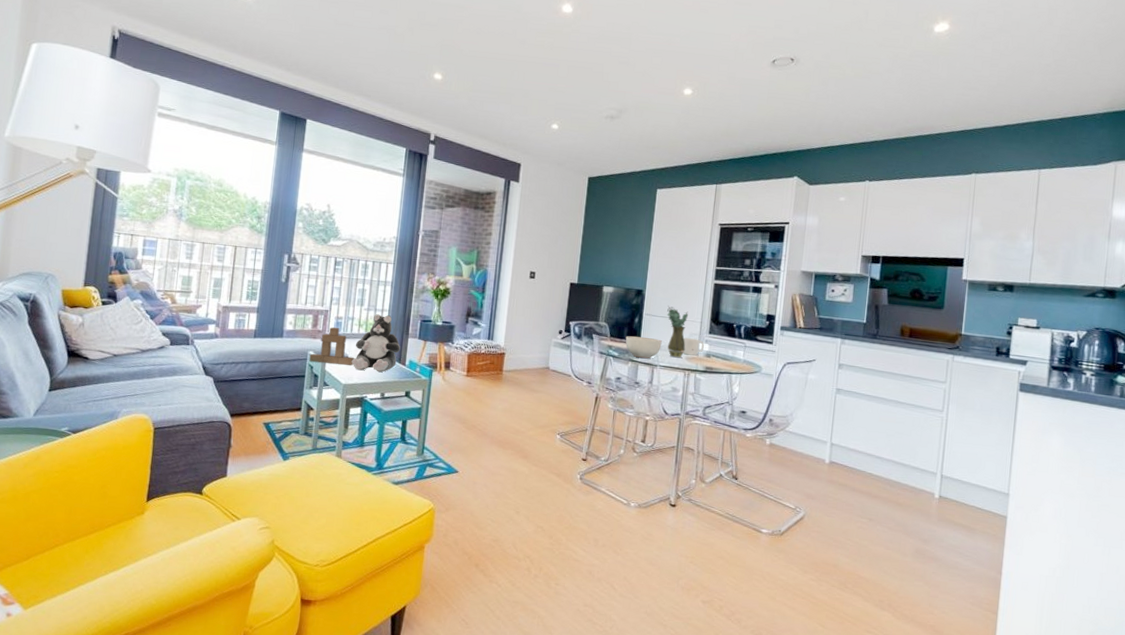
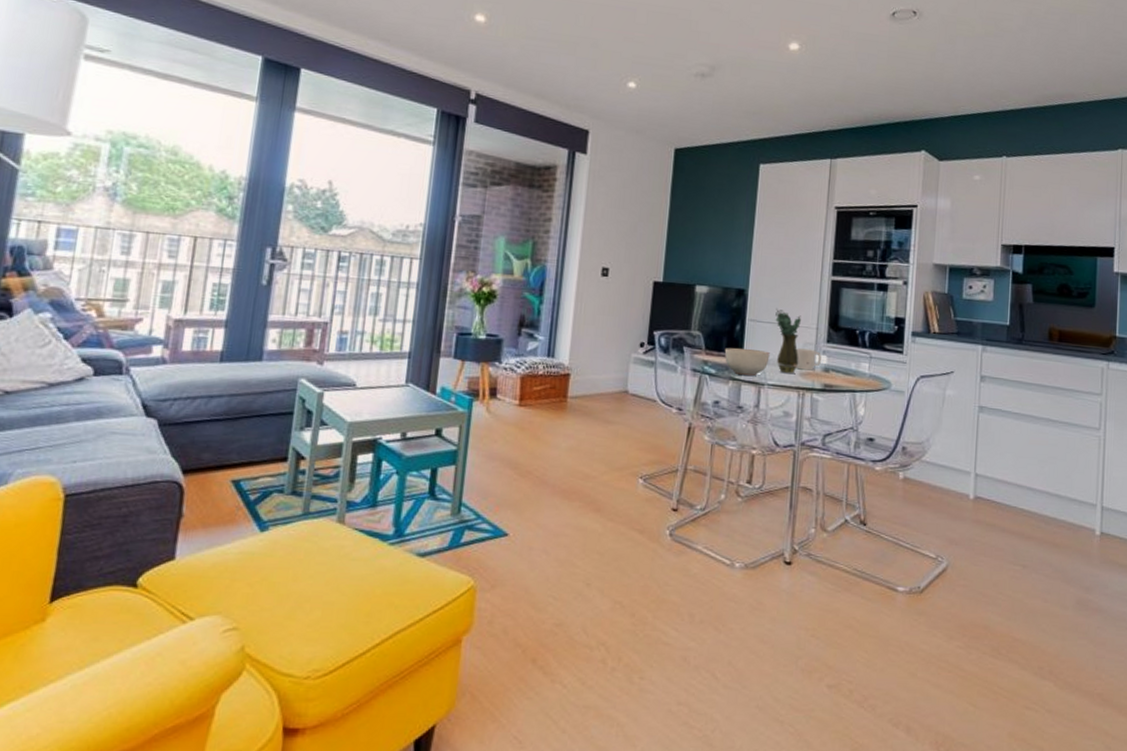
toy blocks: present [309,327,355,366] -> none [299,344,365,398]
plush toy: present [352,314,401,373] -> none [361,326,430,405]

